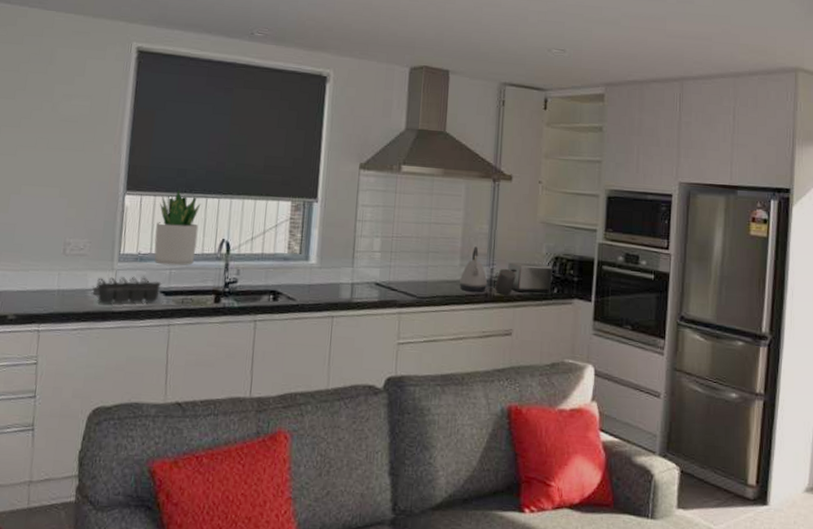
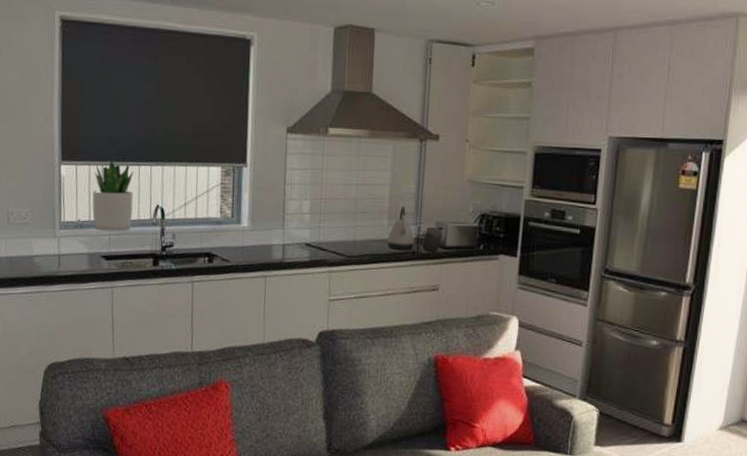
dish rack: present [92,276,162,304] -> none [37,242,102,269]

